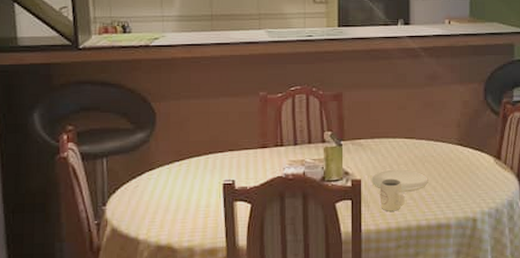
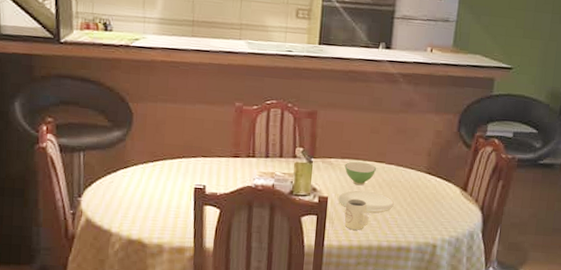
bowl: none [375,140,408,165] -> present [344,161,377,186]

